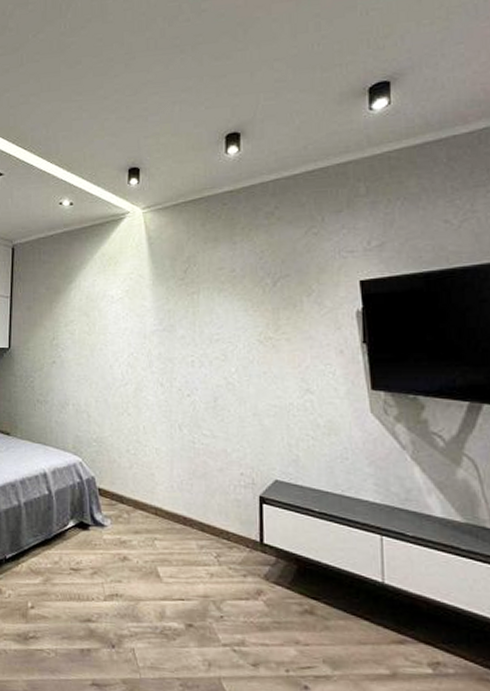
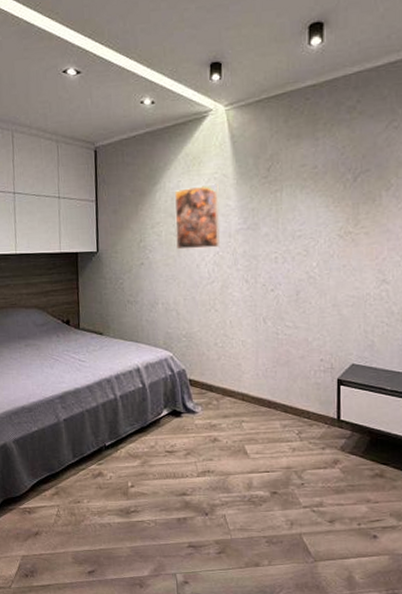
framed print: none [89,284,135,349] -> present [175,183,220,250]

